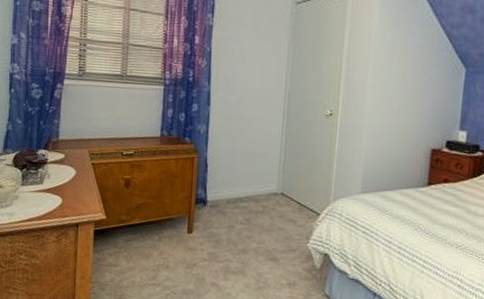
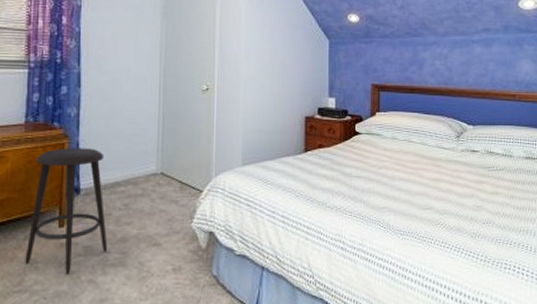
stool: none [158,162,230,276] -> present [25,148,108,274]

